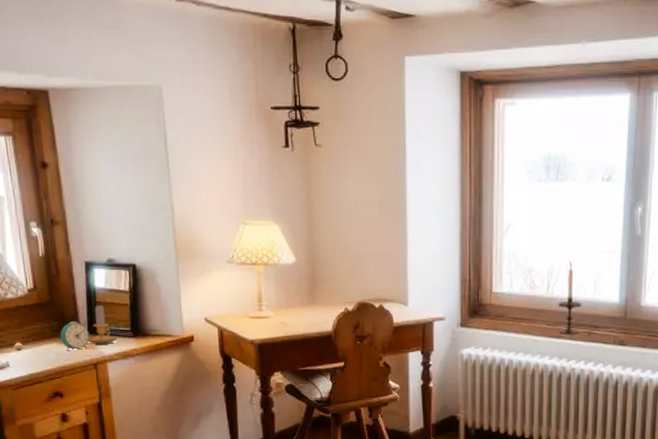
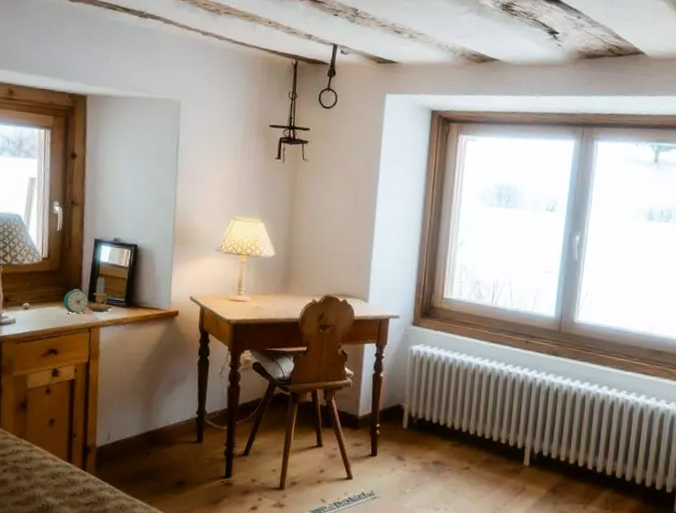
candlestick: present [558,260,582,336] -> none [499,276,522,343]

